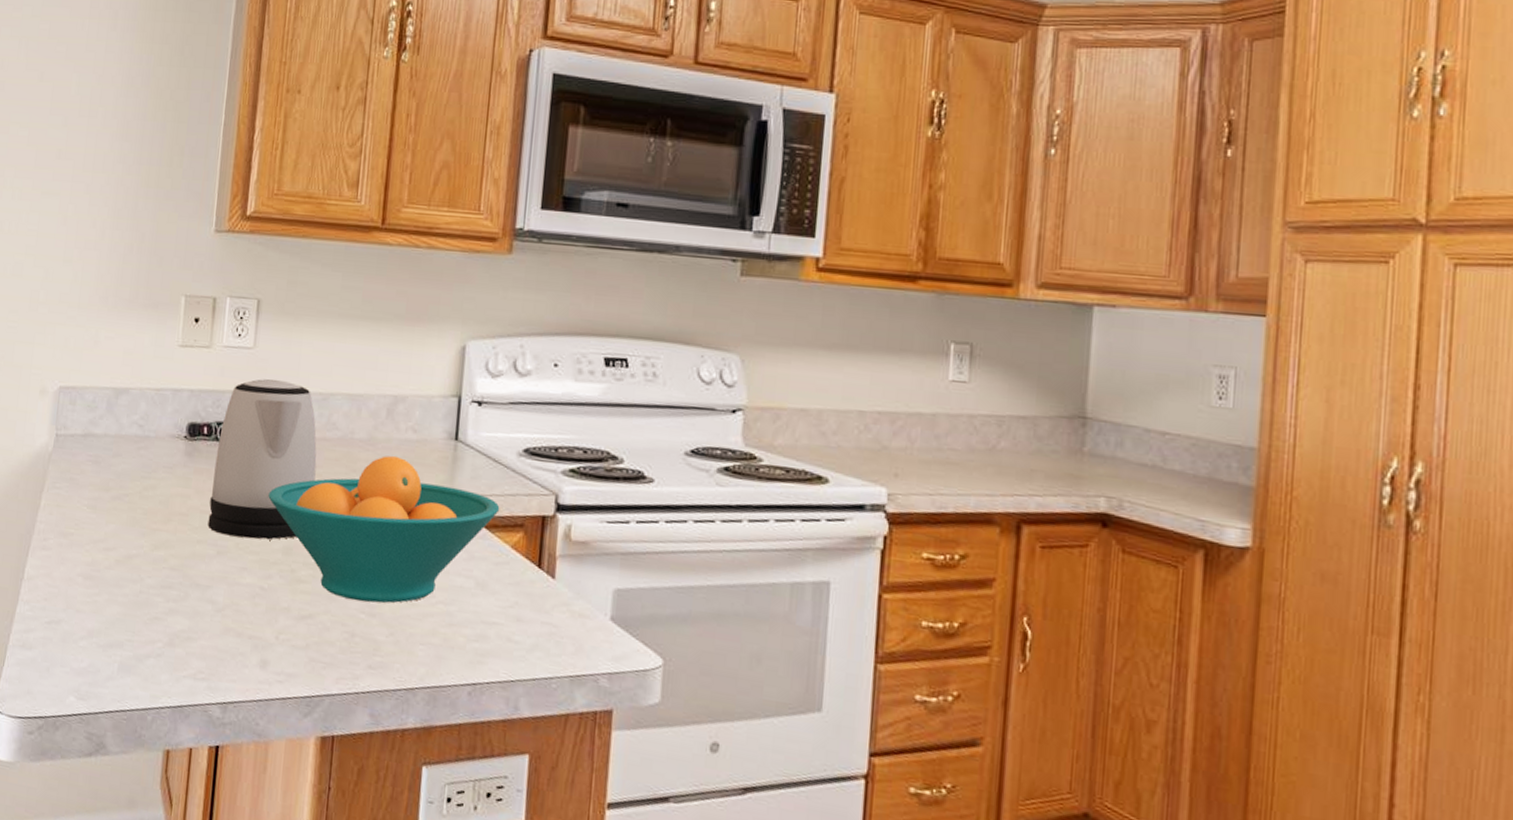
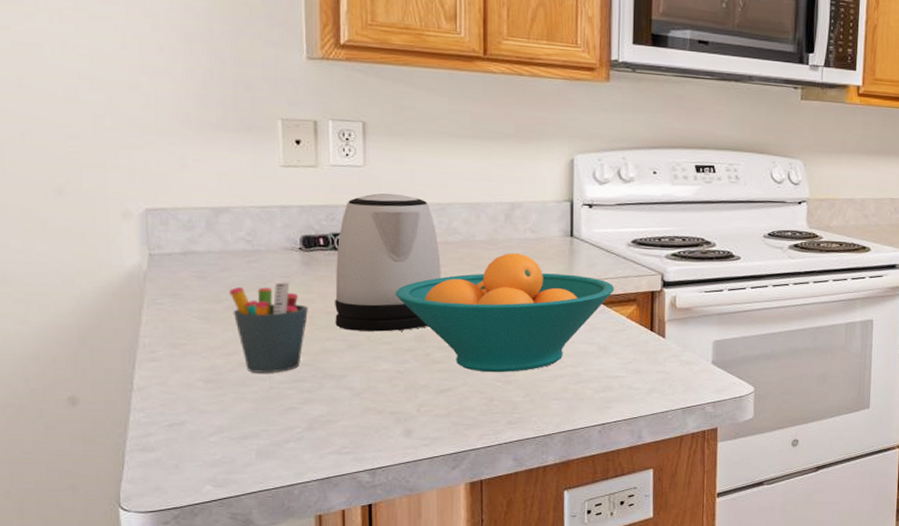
pen holder: none [117,472,185,575] -> present [229,282,308,373]

